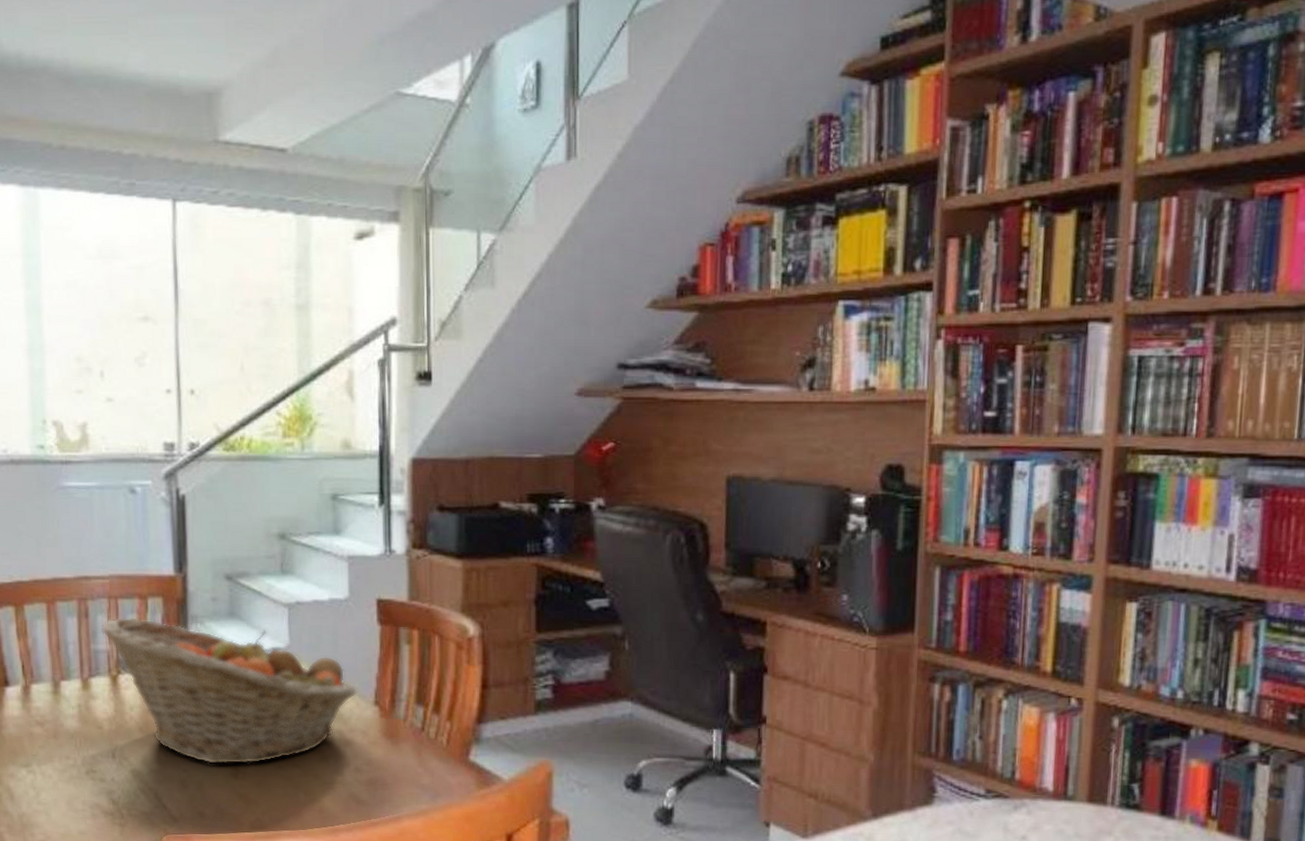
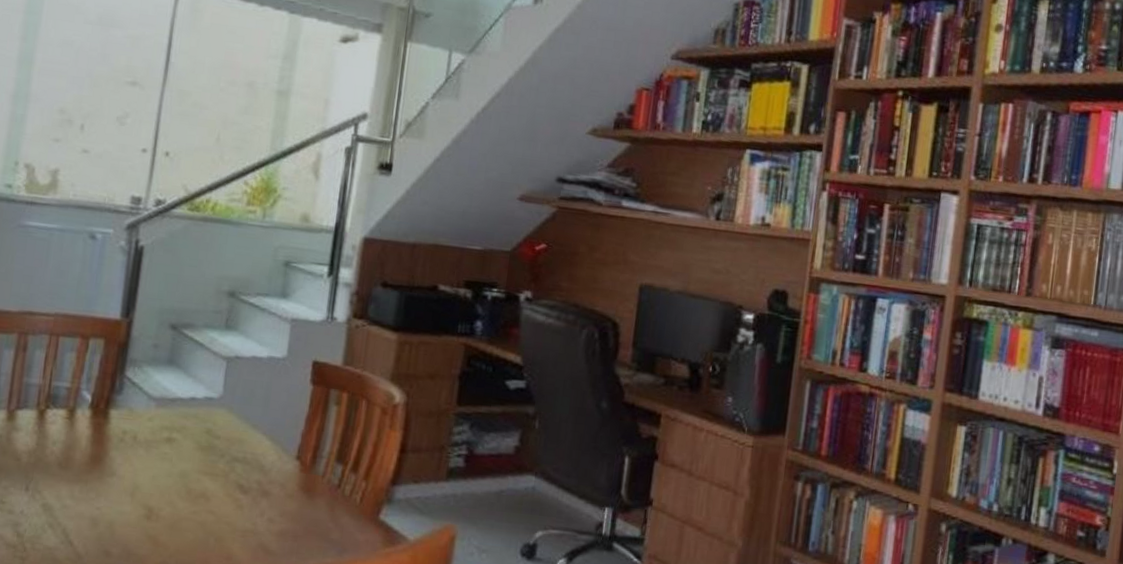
fruit basket: present [100,616,357,765] -> none [36,353,282,508]

